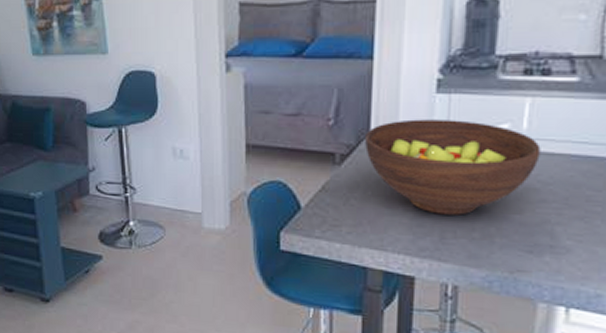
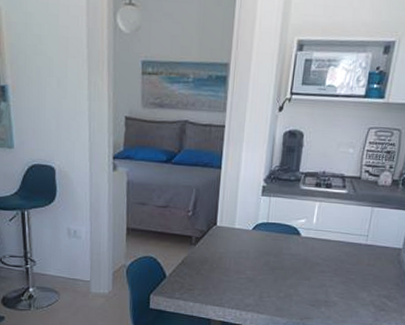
fruit bowl: present [365,119,541,215] -> none [213,213,323,281]

